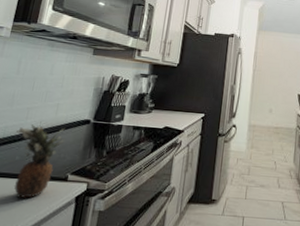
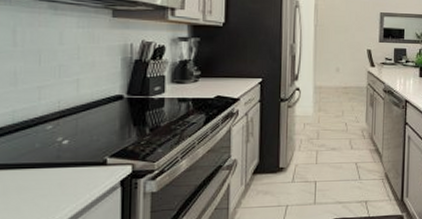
fruit: present [14,124,66,198] -> none [29,106,95,188]

